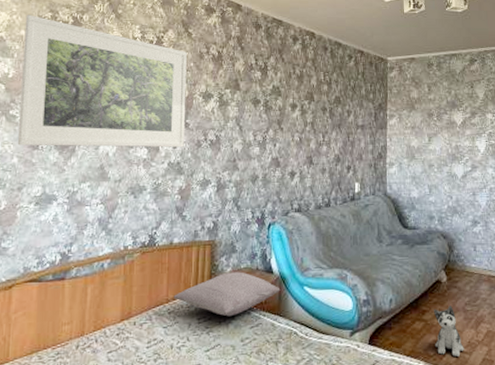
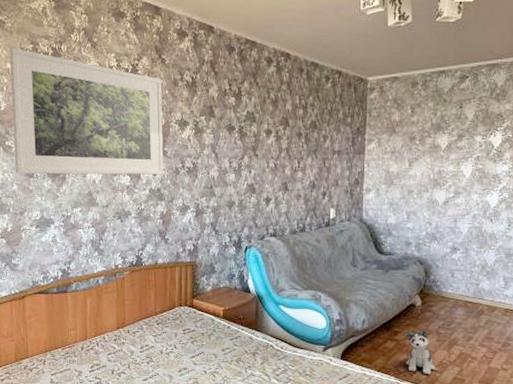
pillow: present [174,271,281,317] -> none [161,290,258,329]

